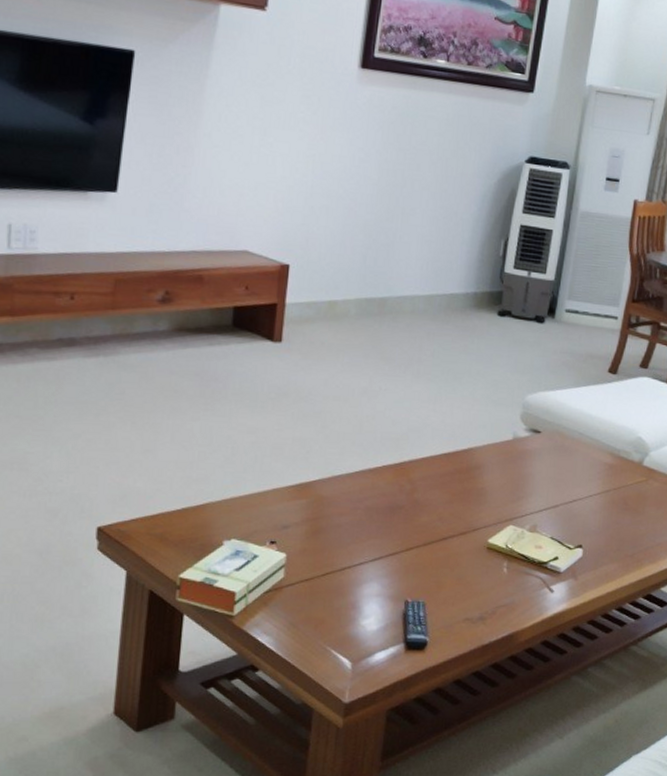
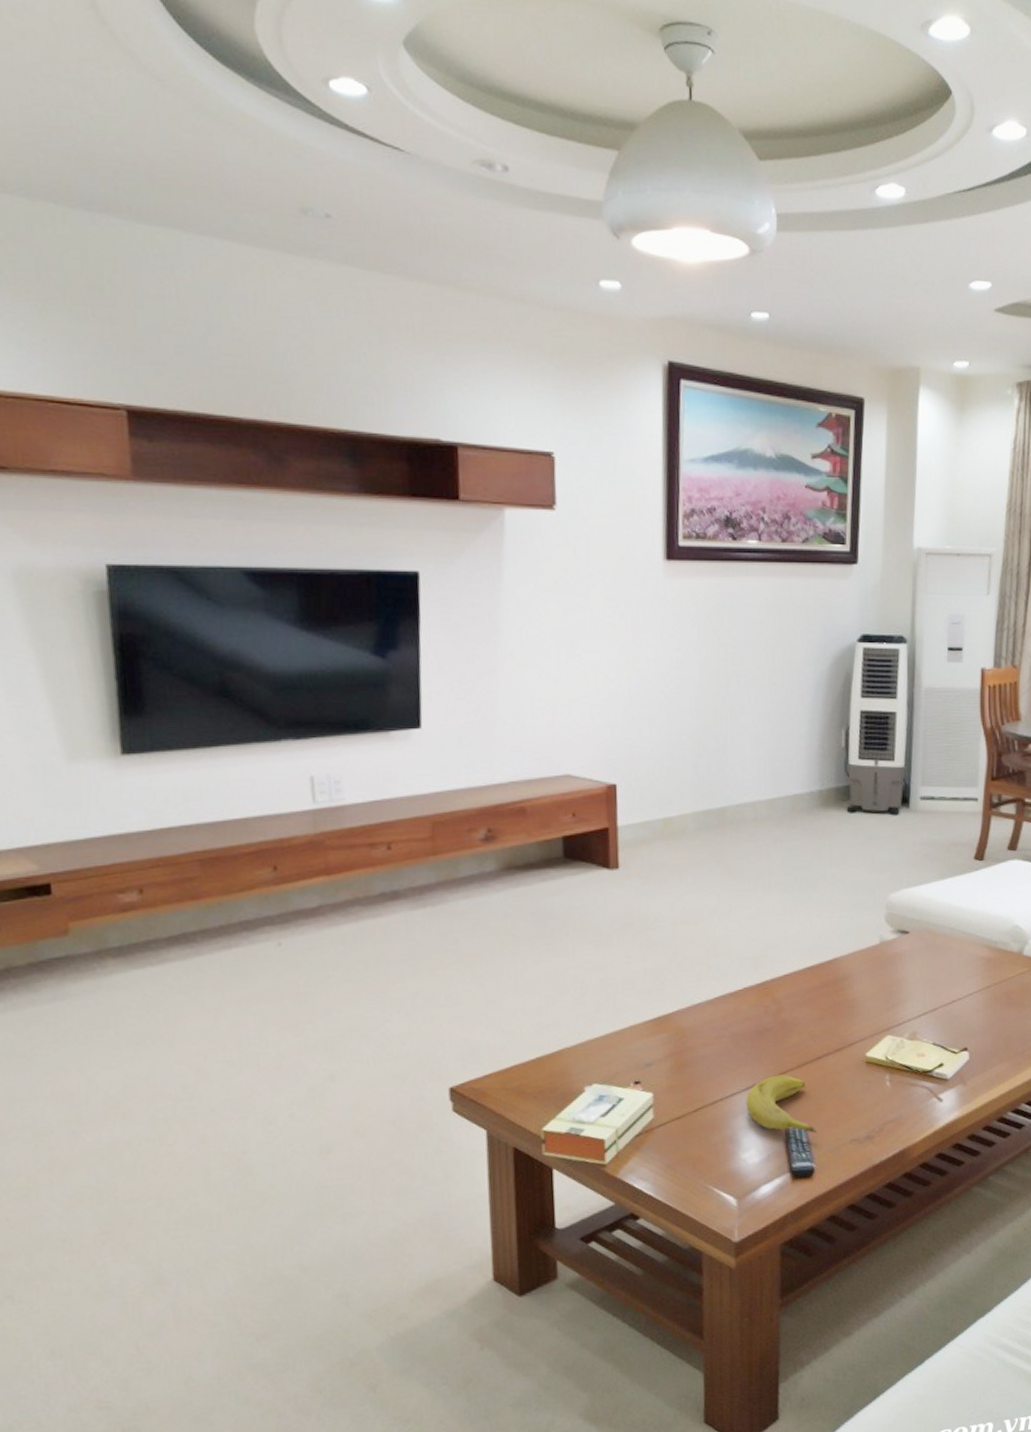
fruit: none [371,550,435,610] -> present [746,1074,818,1134]

